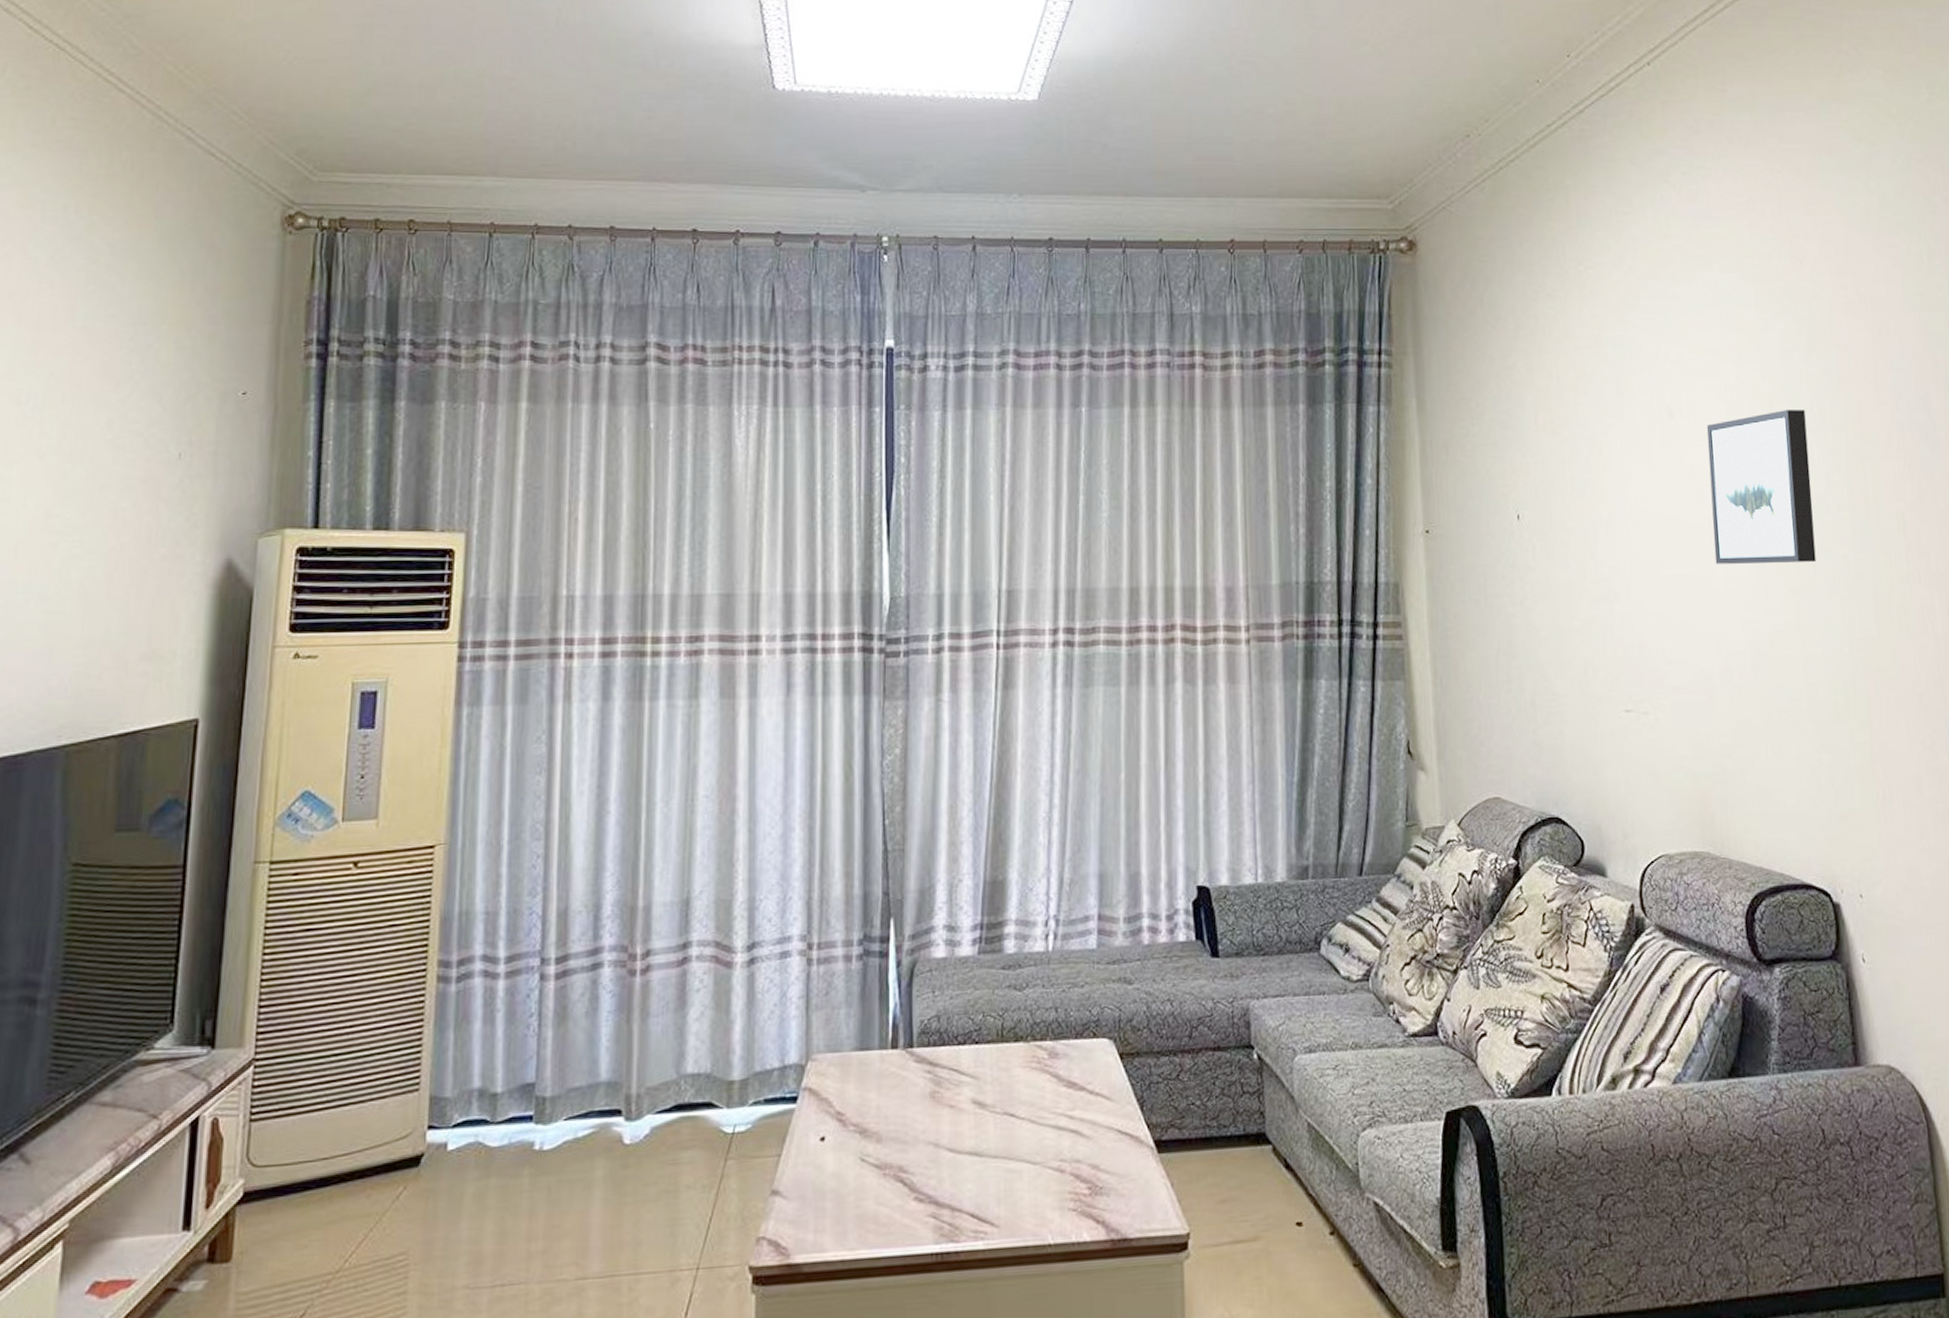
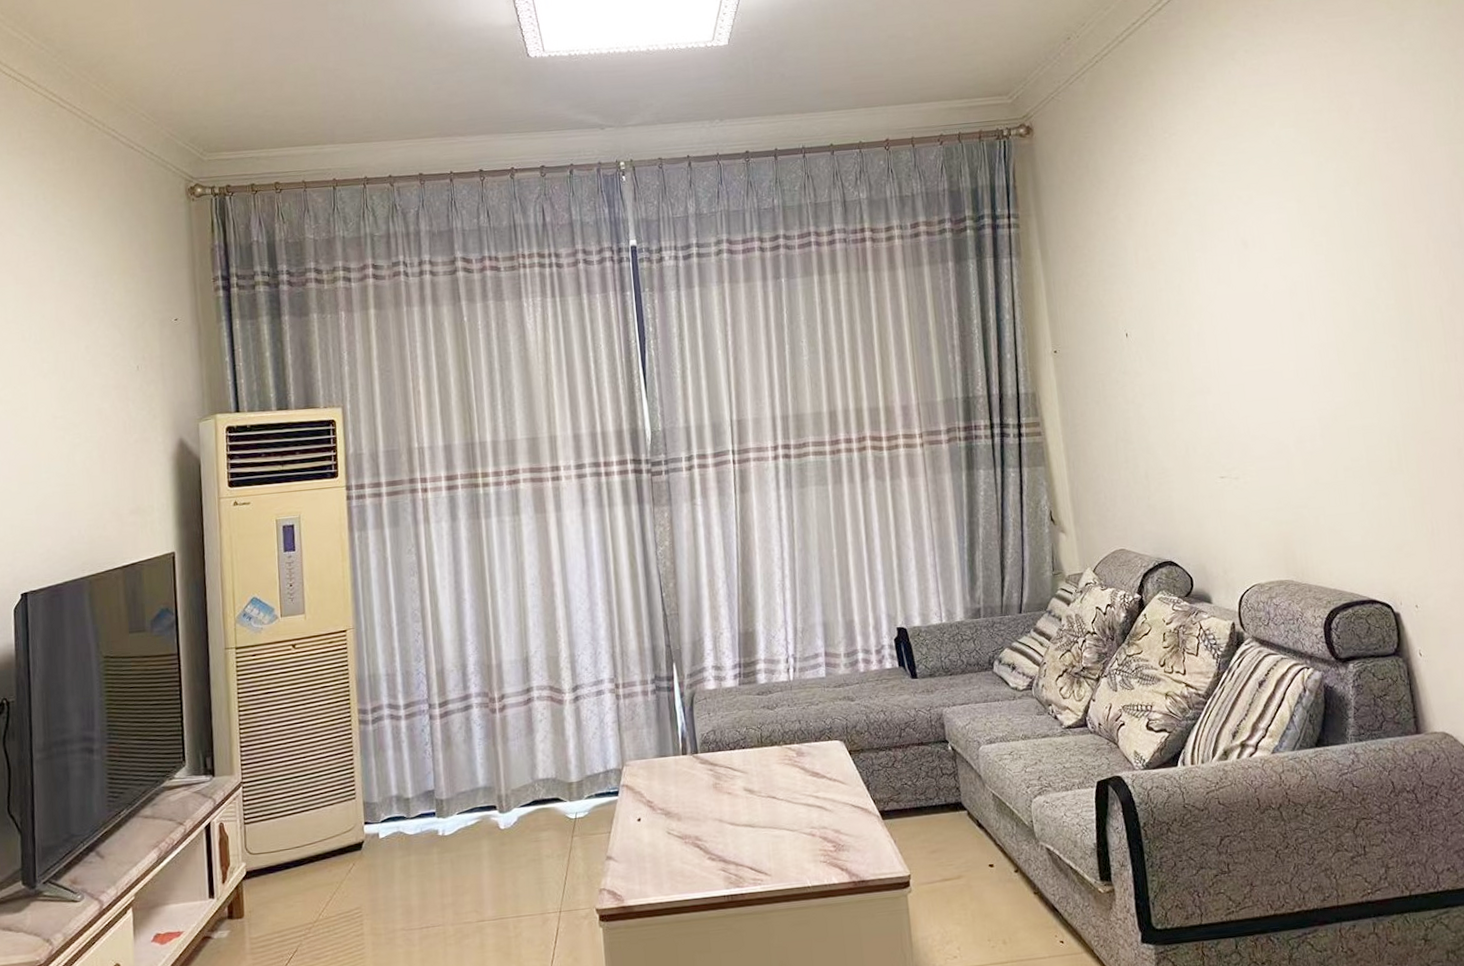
wall art: present [1706,409,1816,564] -> none [1275,232,1370,359]

